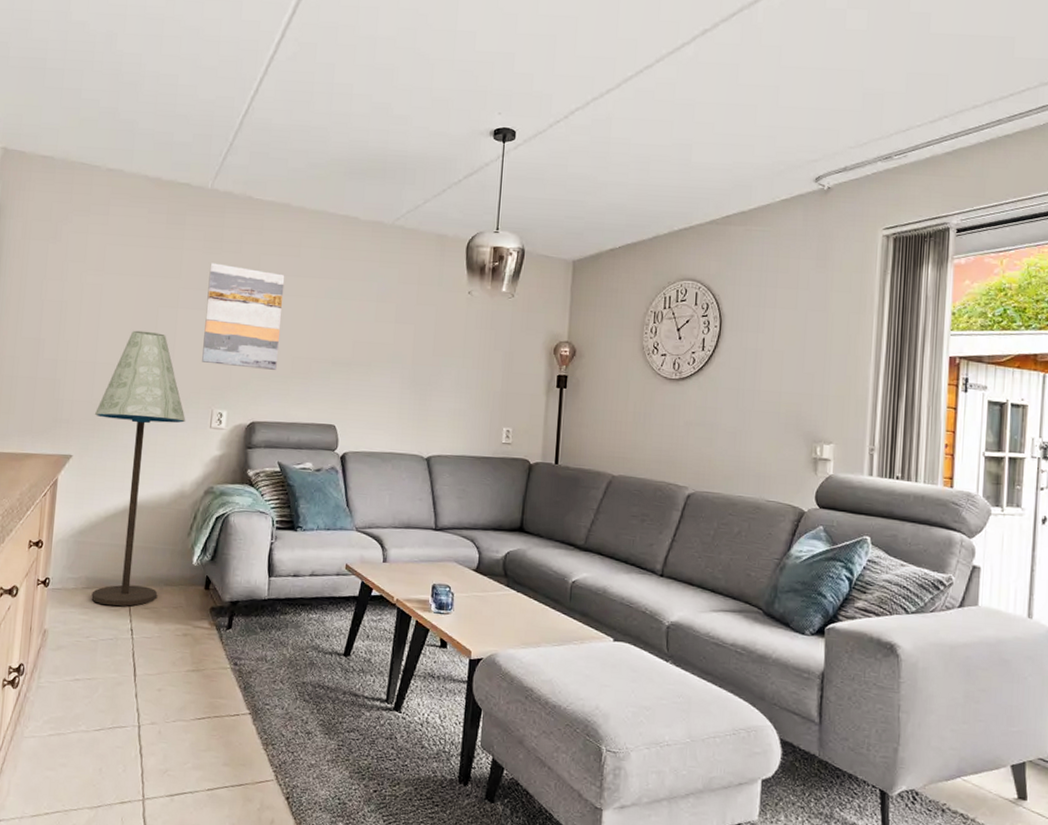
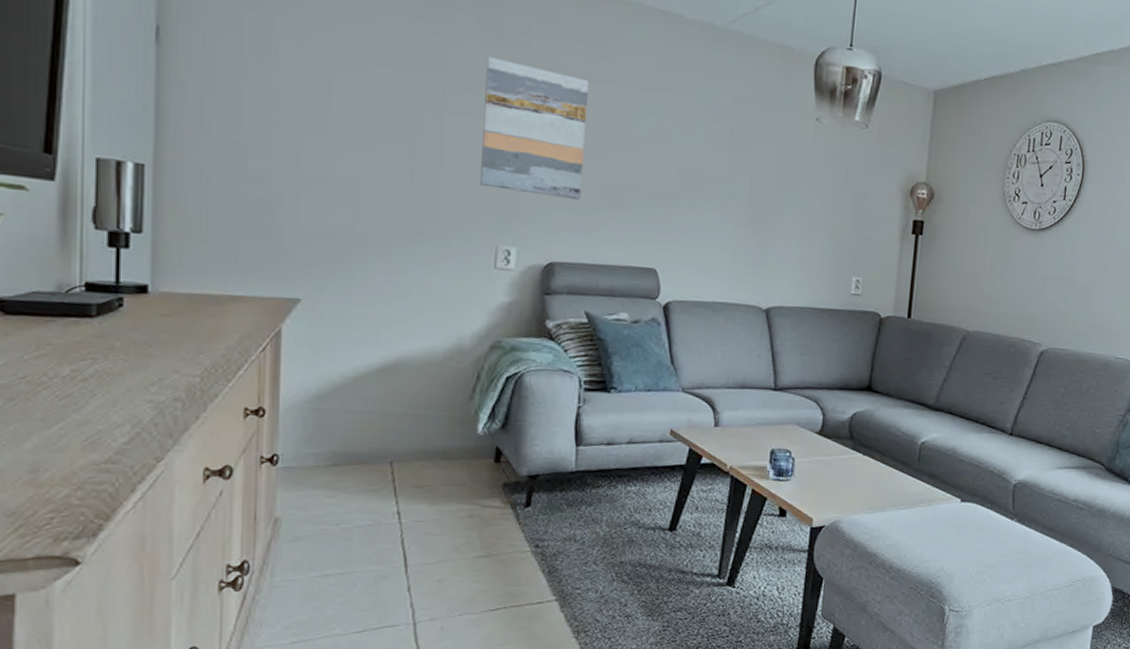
floor lamp: present [91,330,186,607] -> none [330,138,461,486]

